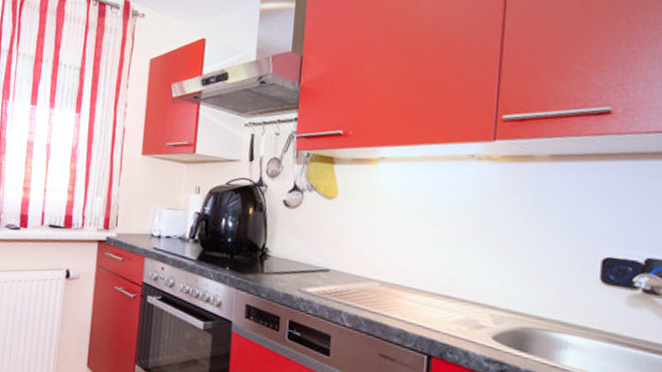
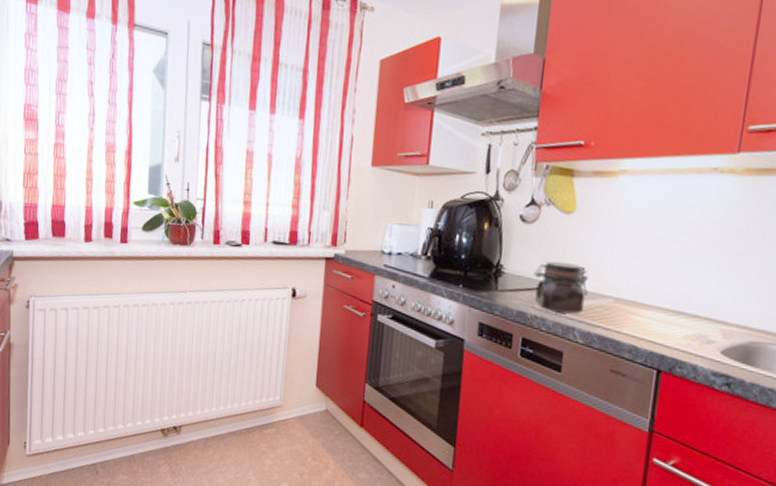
jar: none [298,244,353,297] -> present [533,261,588,314]

